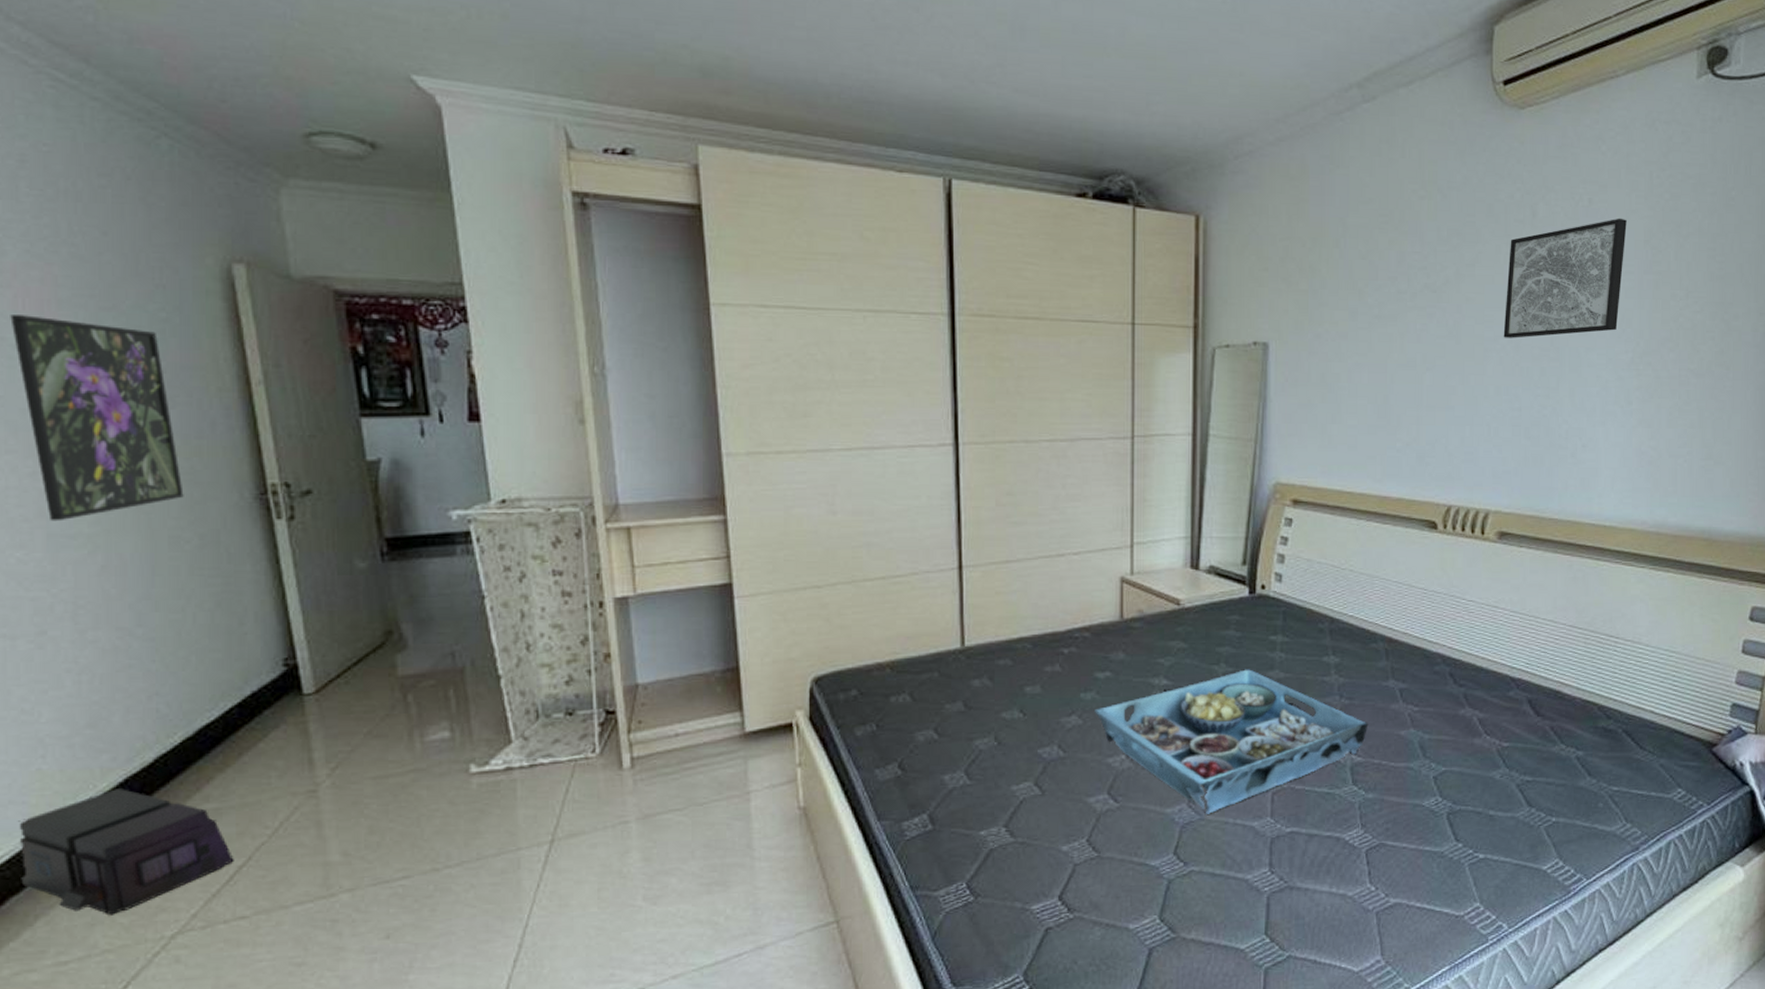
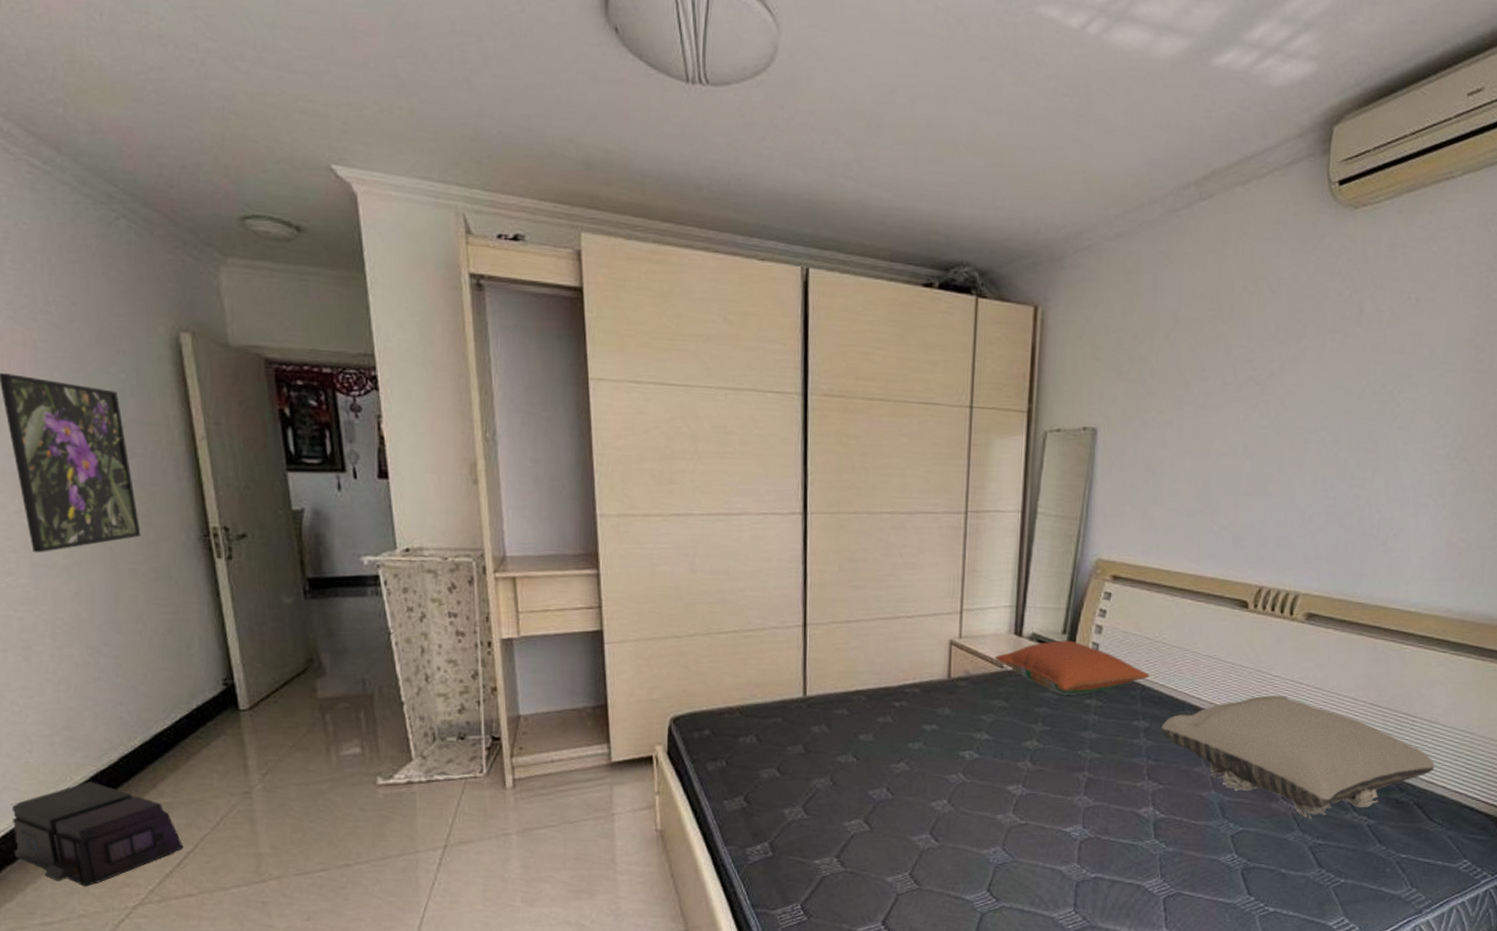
serving tray: present [1095,669,1369,814] -> none [921,729,1173,857]
pillow: none [1171,572,1338,631] -> present [995,640,1150,695]
pillow: none [1353,622,1641,755] -> present [1161,695,1435,820]
wall art: present [1503,218,1627,338] -> none [1323,317,1453,431]

